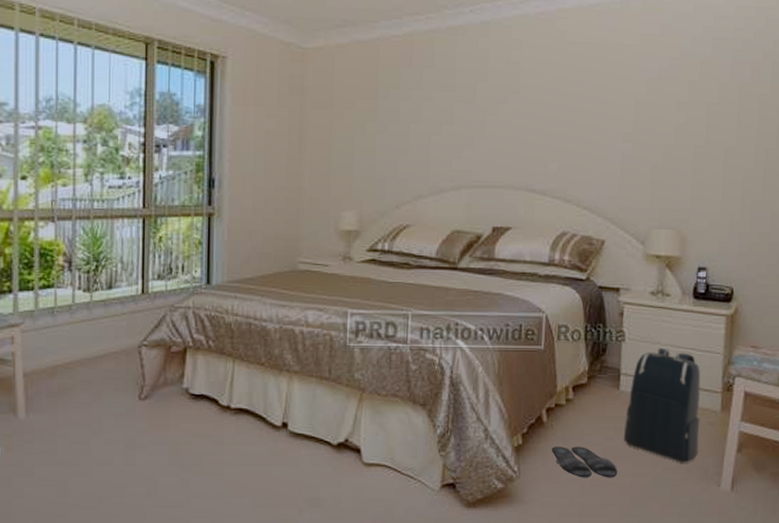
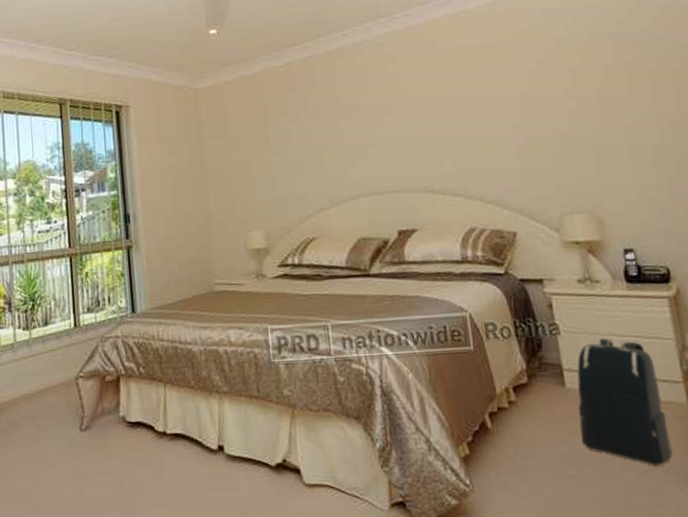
slippers: present [552,446,617,478] -> none [504,453,583,489]

